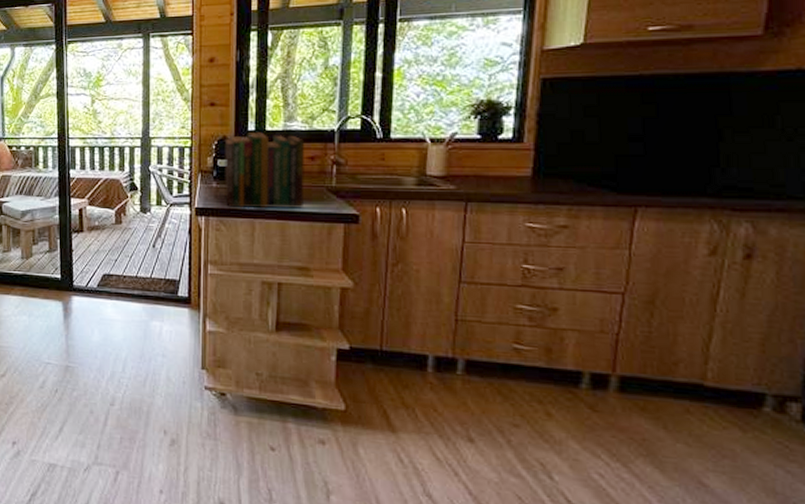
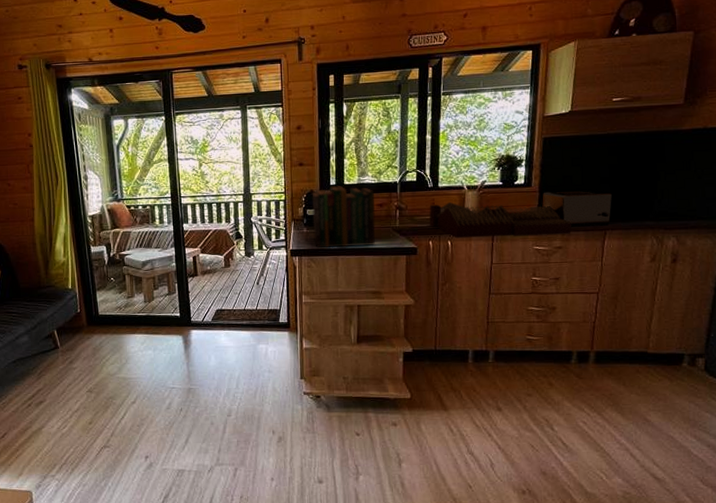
architectural model: none [376,159,583,209] -> present [429,202,571,239]
toaster: none [538,150,648,202] -> present [542,190,613,228]

